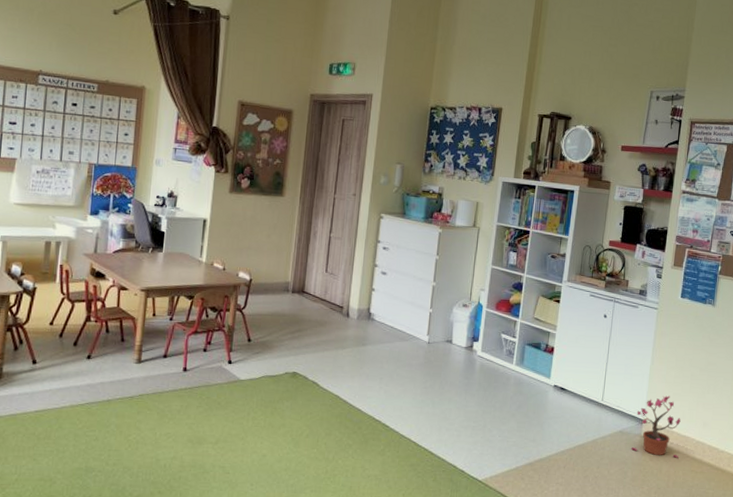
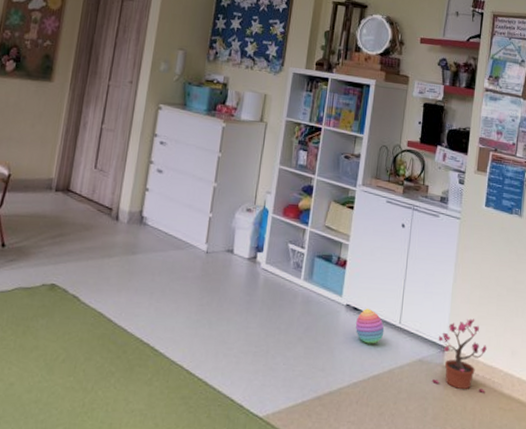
stacking toy: none [562,388,589,419] -> present [355,308,385,344]

